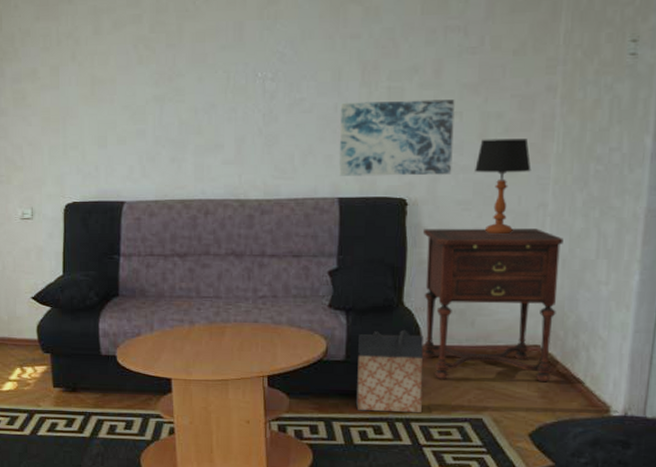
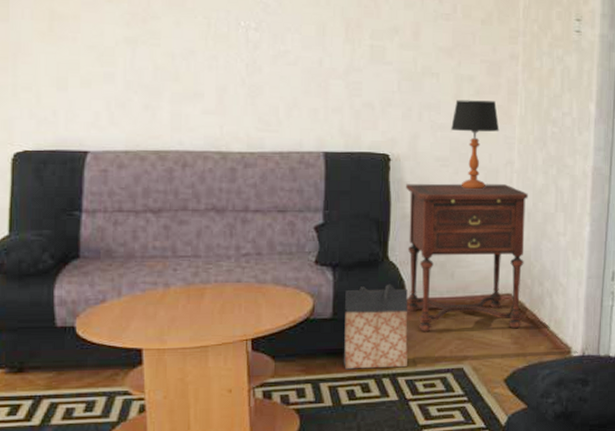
wall art: present [339,99,455,176] -> none [324,57,432,132]

